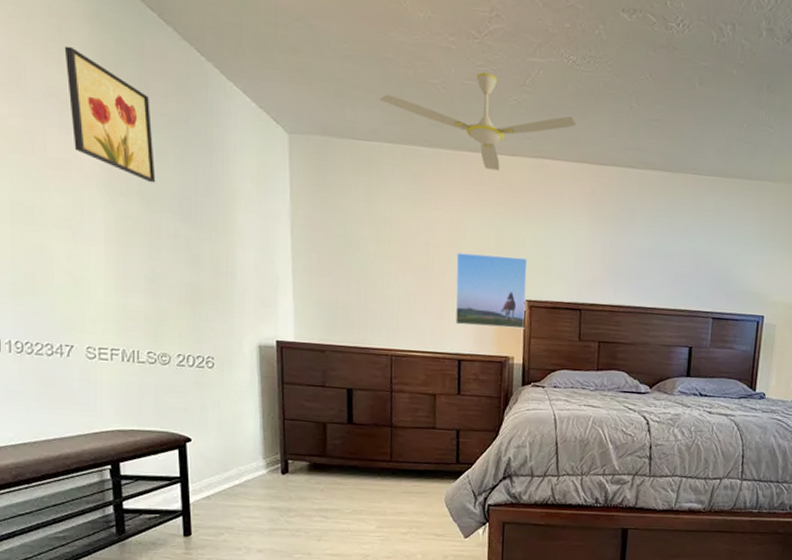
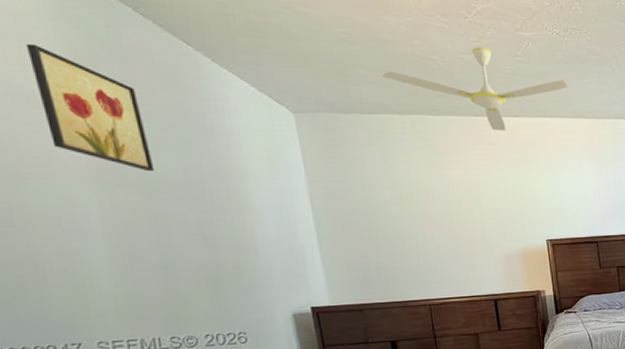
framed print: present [455,252,528,329] -> none [478,203,551,269]

